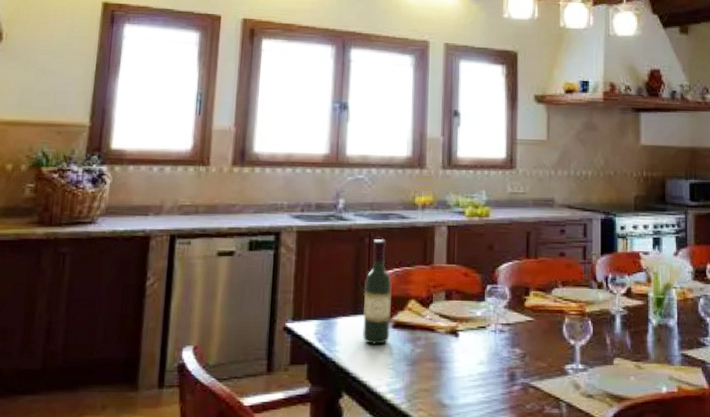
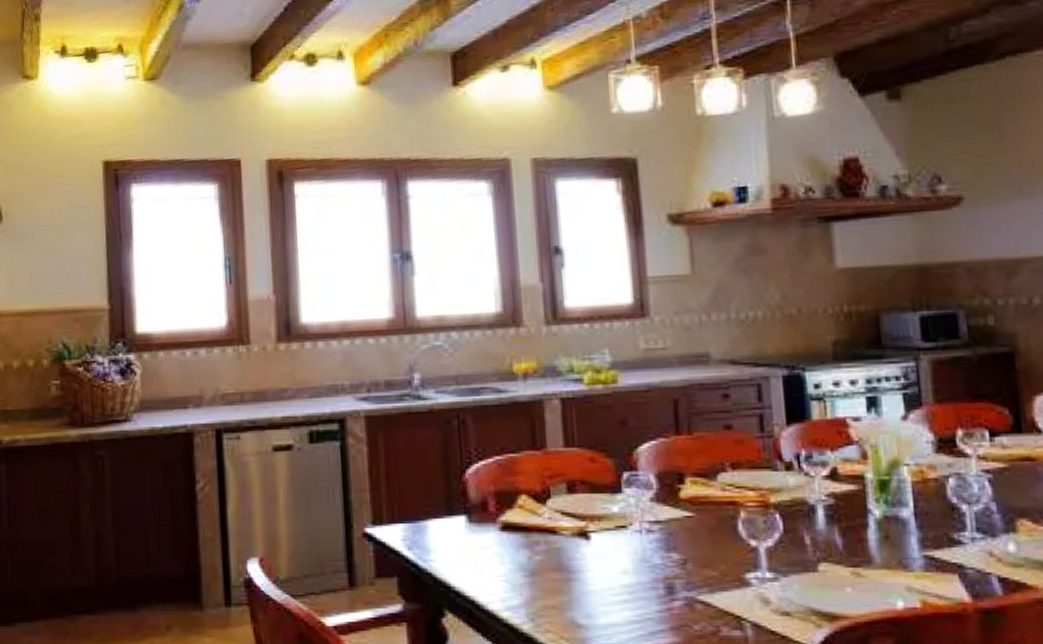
wine bottle: present [363,238,392,346] -> none [457,419,498,553]

